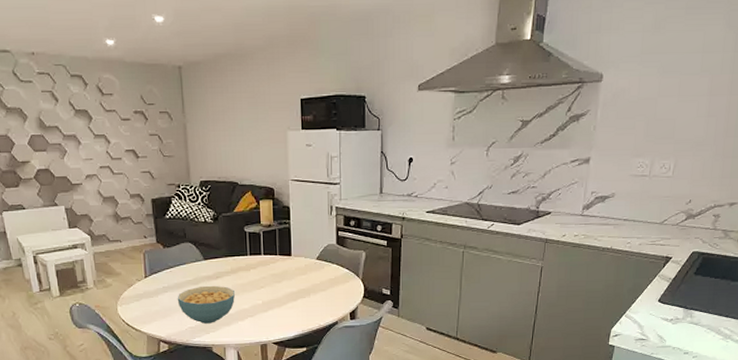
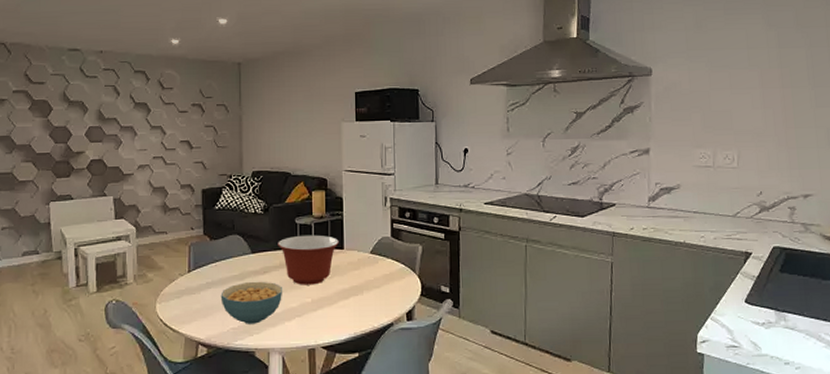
mixing bowl: none [228,242,287,289] -> present [278,235,339,285]

